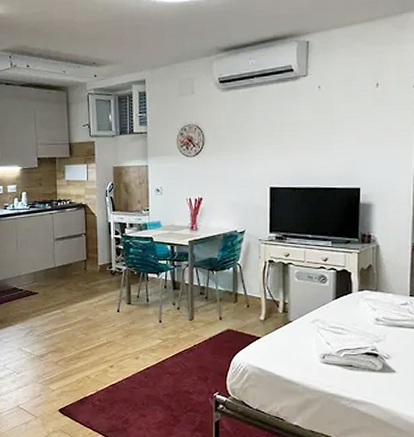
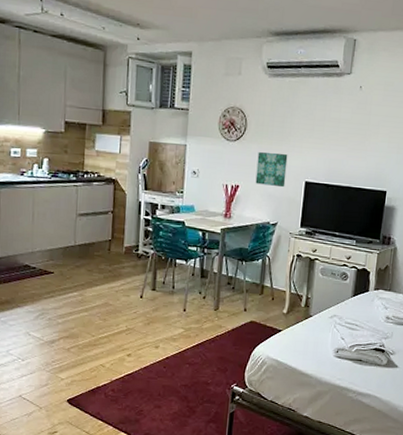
wall art: none [218,162,249,196] -> present [255,152,288,188]

